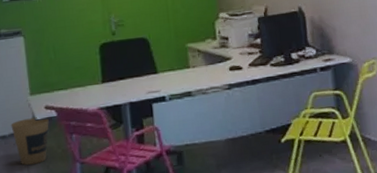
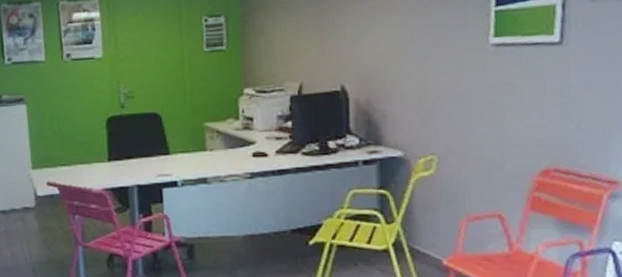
trash can: present [11,117,49,165] -> none [12,194,51,243]

